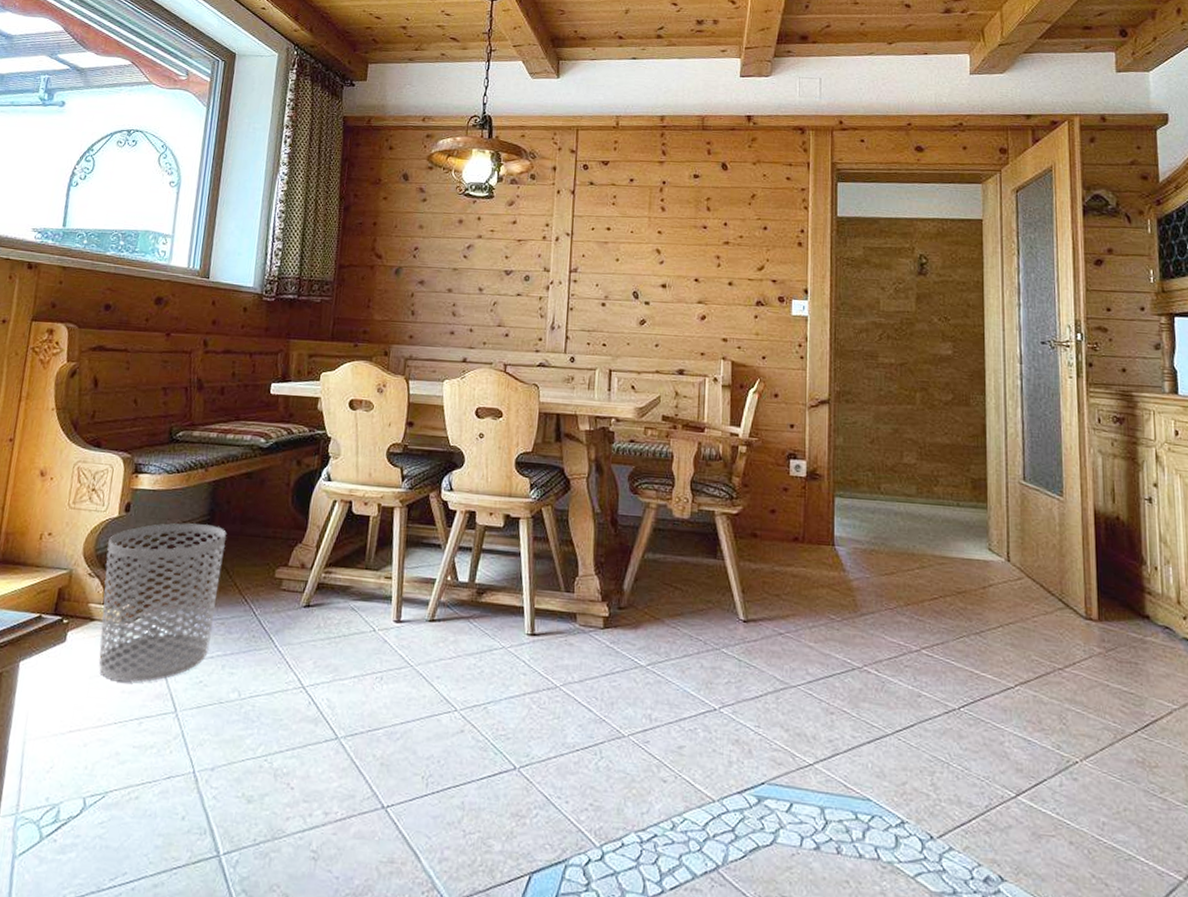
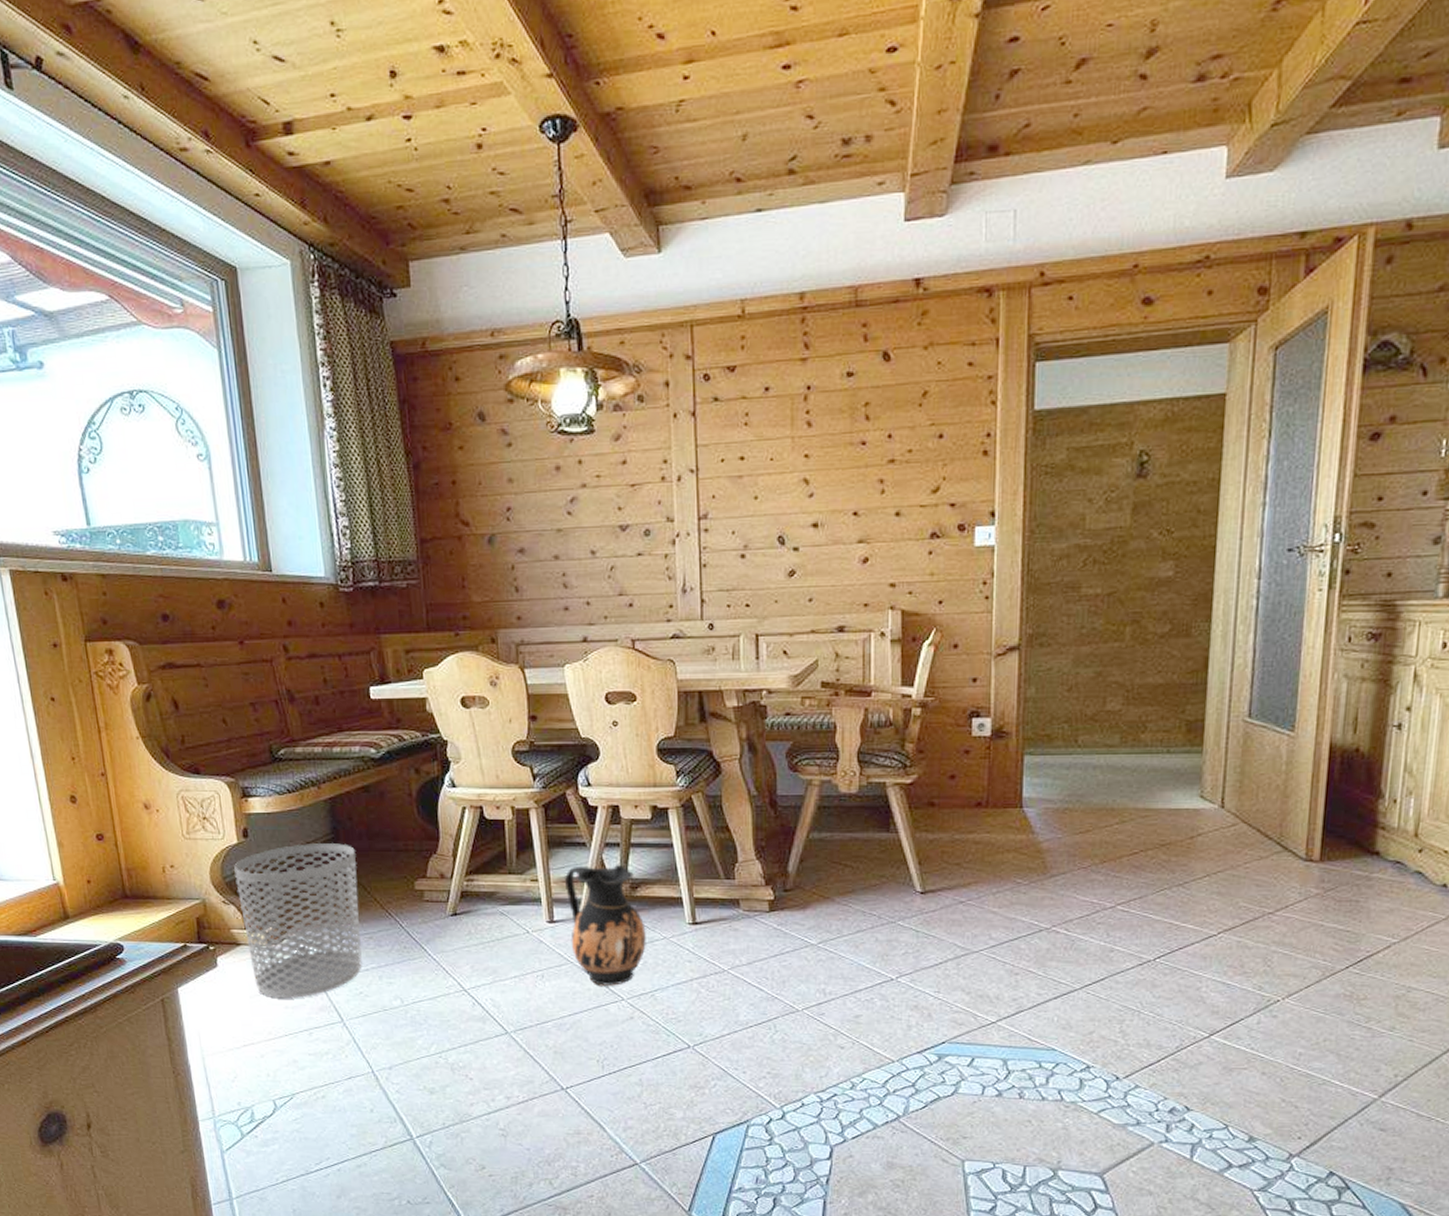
ceramic jug: none [413,567,486,695] -> present [565,864,646,986]

